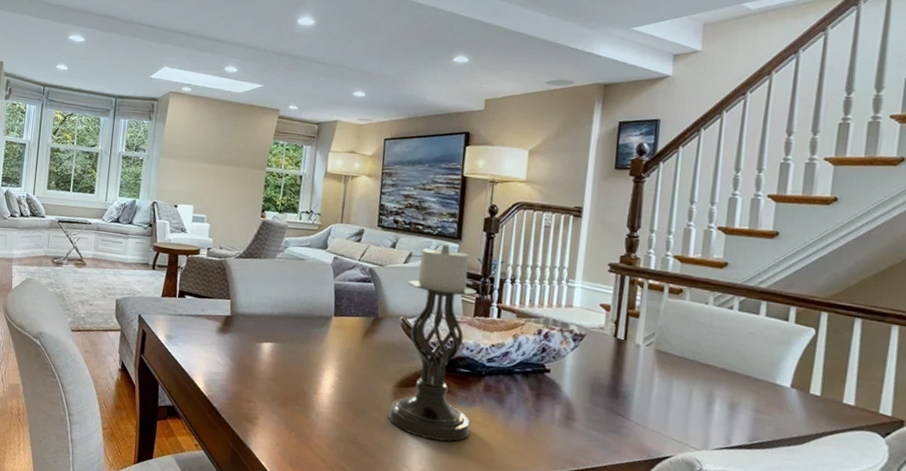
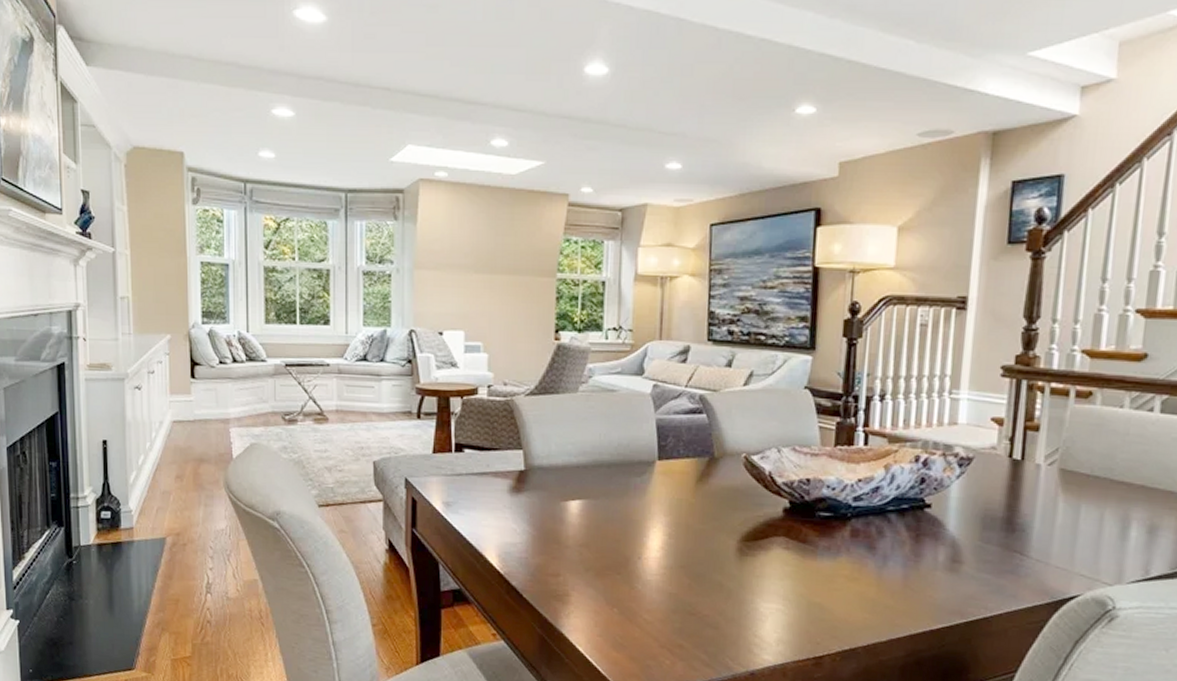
candle holder: present [388,244,476,442] -> none [732,357,837,603]

